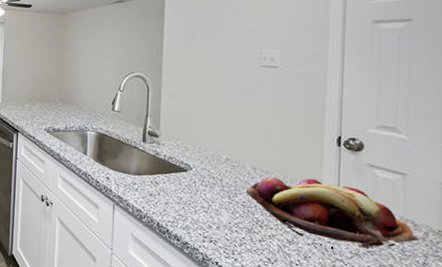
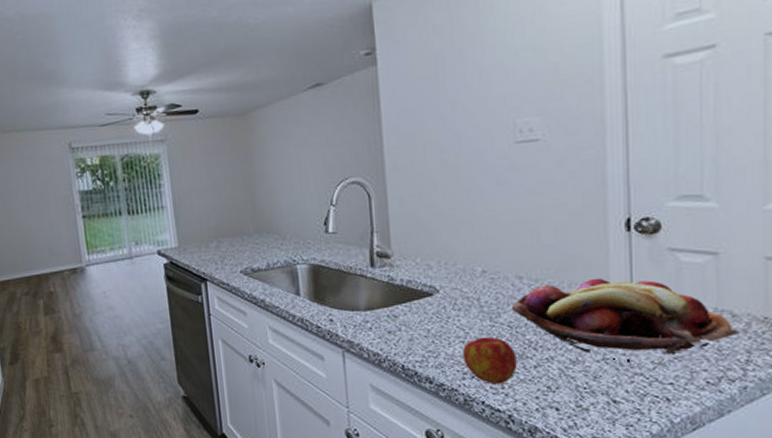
apple: none [205,210,246,251] -> present [463,337,517,385]

